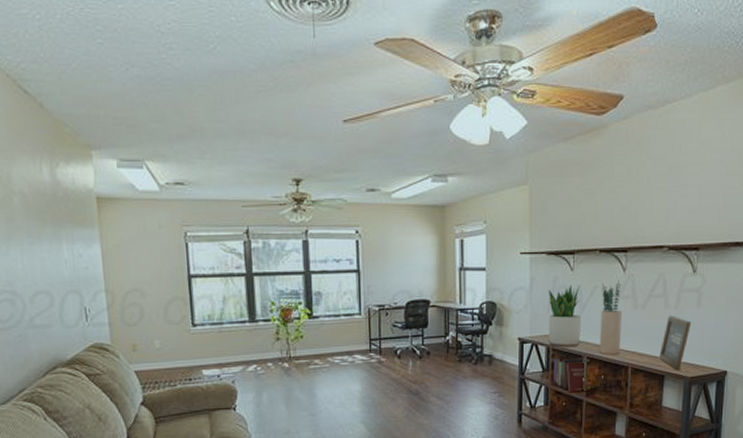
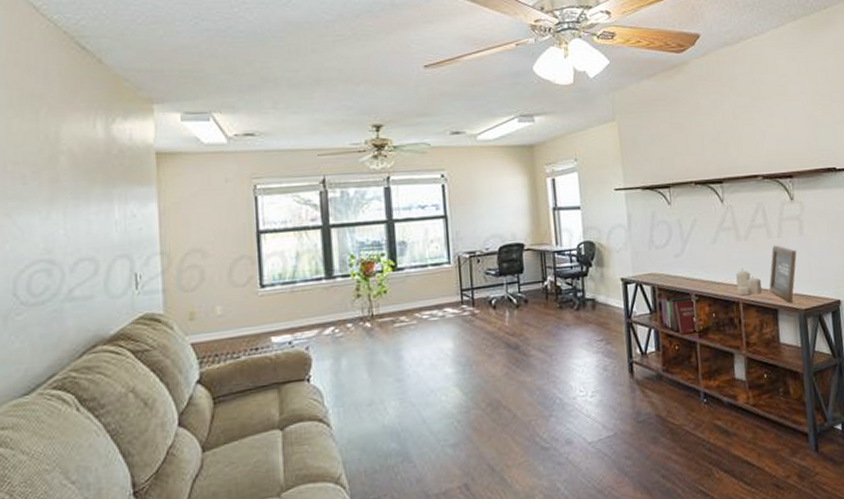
planter: present [549,285,582,348] -> none [648,219,686,287]
vase: present [600,279,623,355] -> none [701,211,729,292]
candle: none [627,336,653,361] -> present [736,268,762,296]

